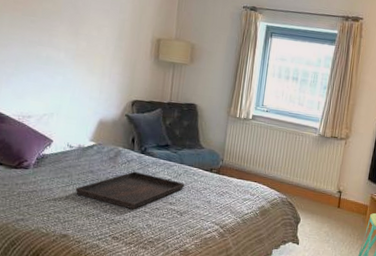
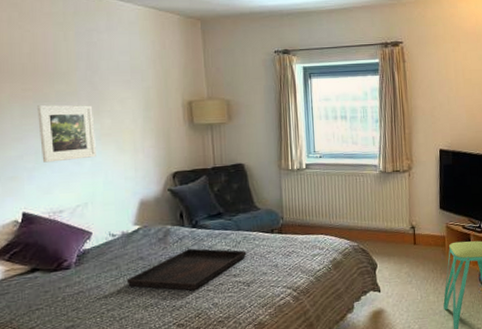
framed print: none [21,18,72,74] -> present [37,104,96,163]

